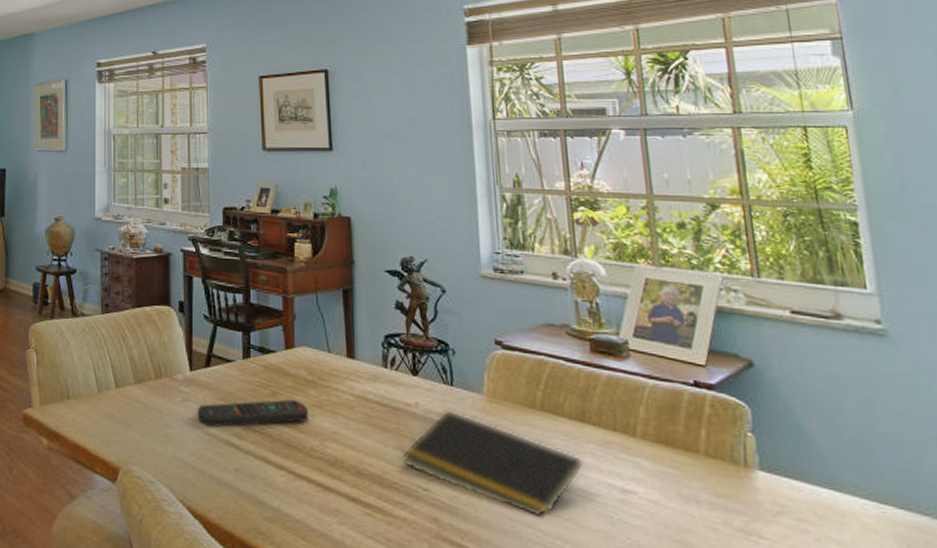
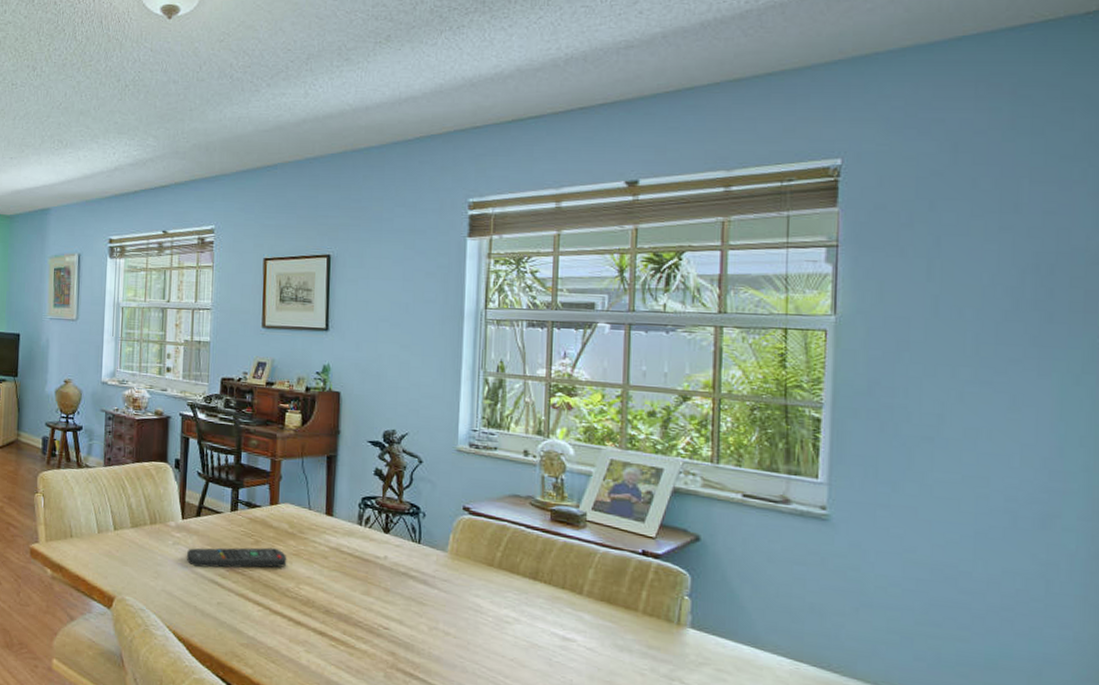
notepad: present [401,408,584,518] -> none [367,562,532,657]

